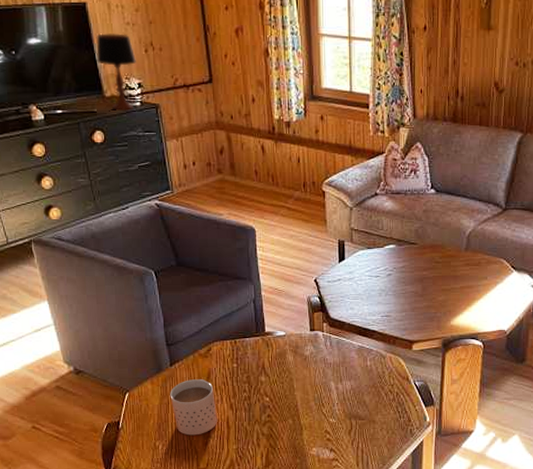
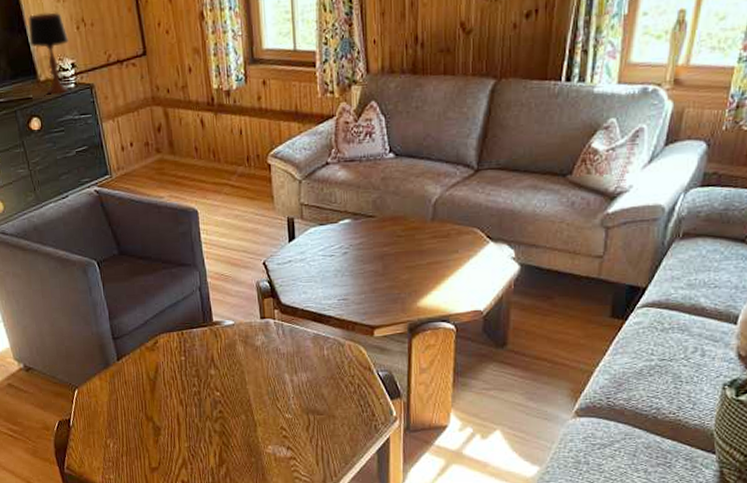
mug: present [170,379,217,436] -> none [118,374,167,433]

